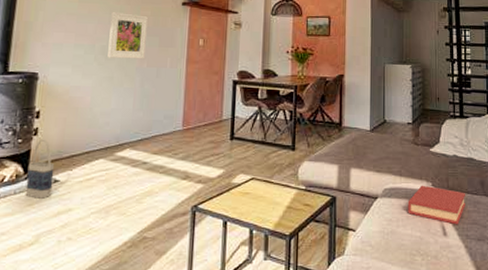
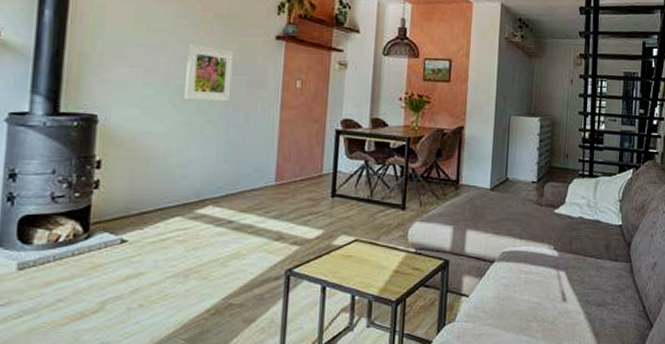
bag: present [25,139,55,199] -> none [85,193,121,261]
hardback book: present [407,185,465,225] -> none [526,248,589,290]

